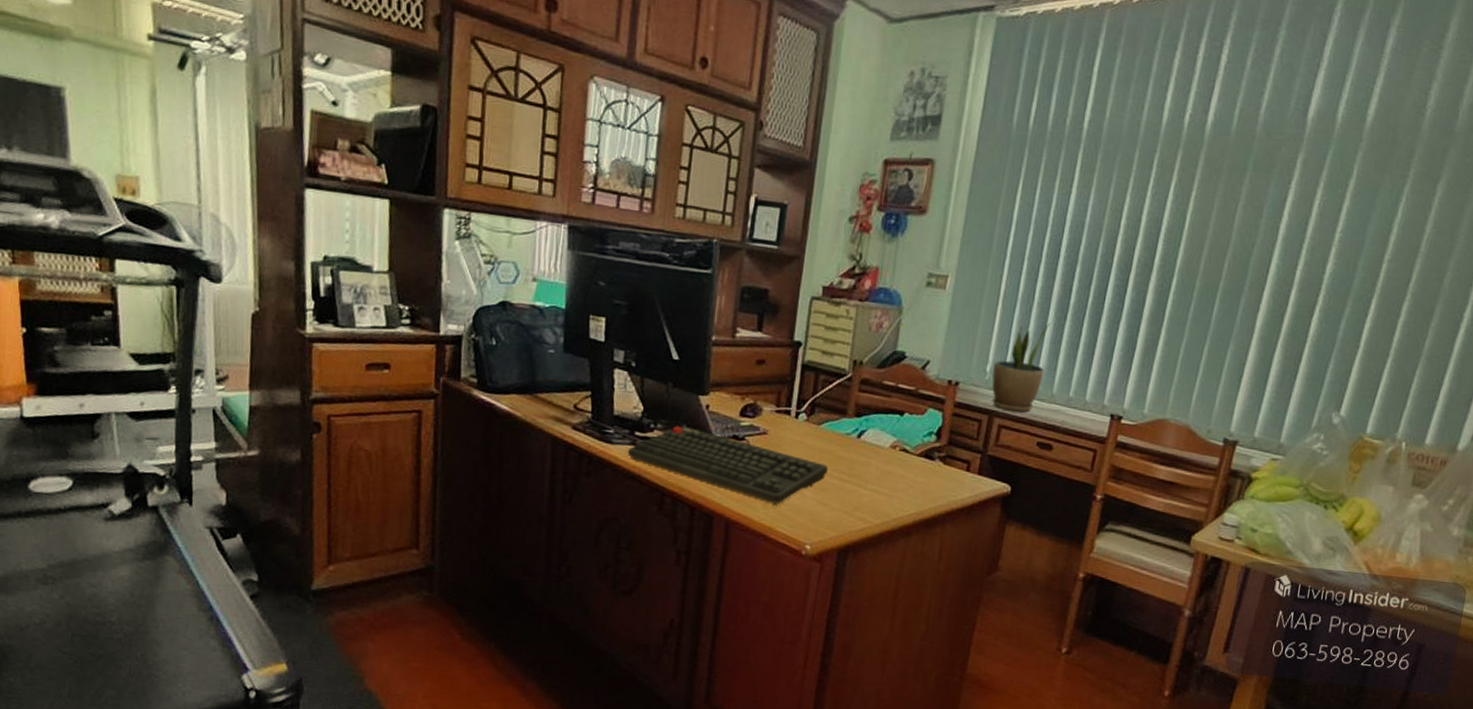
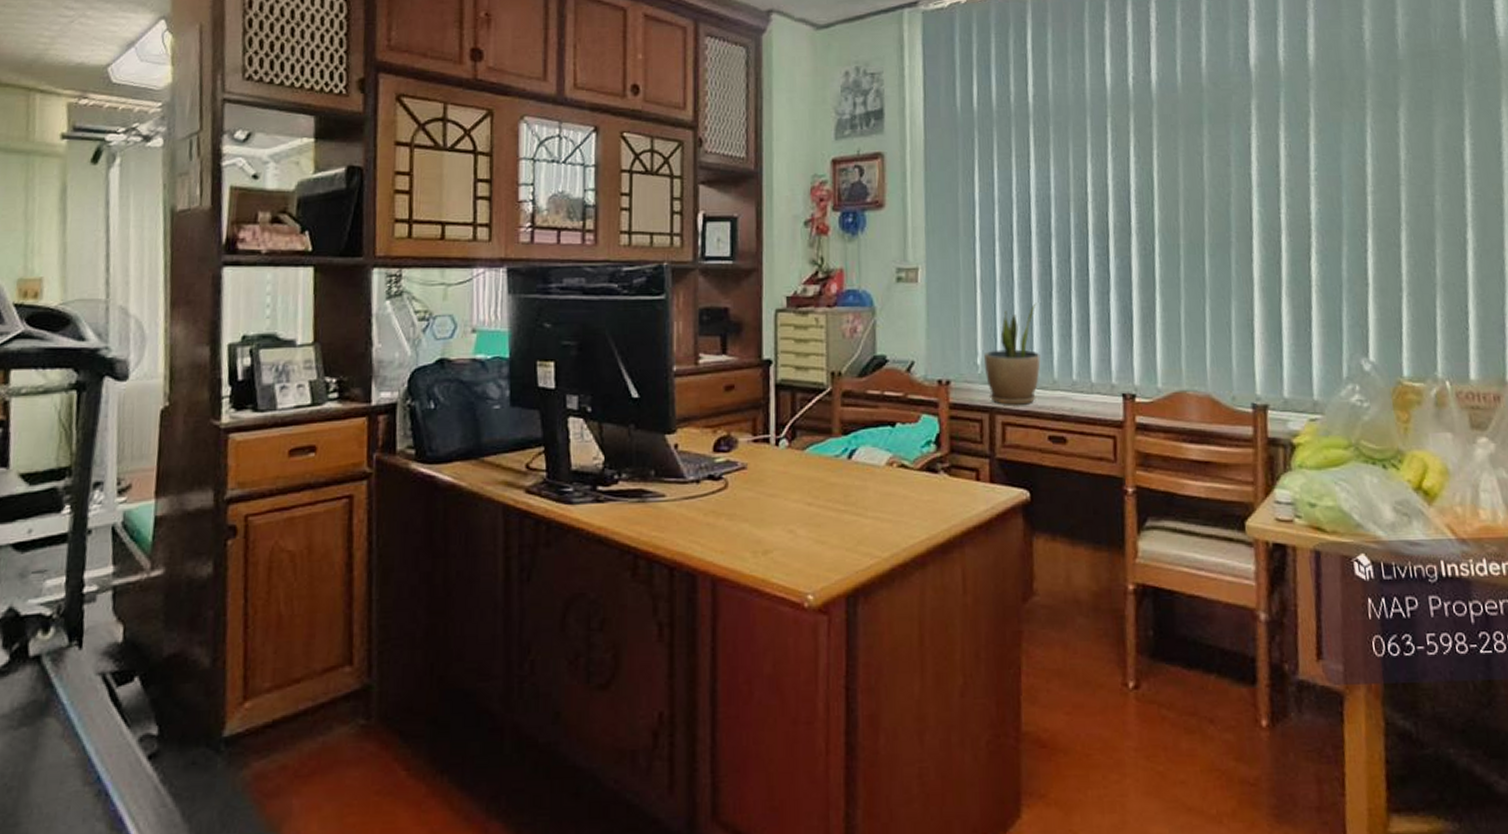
computer keyboard: present [627,425,829,504] -> none [590,471,821,549]

